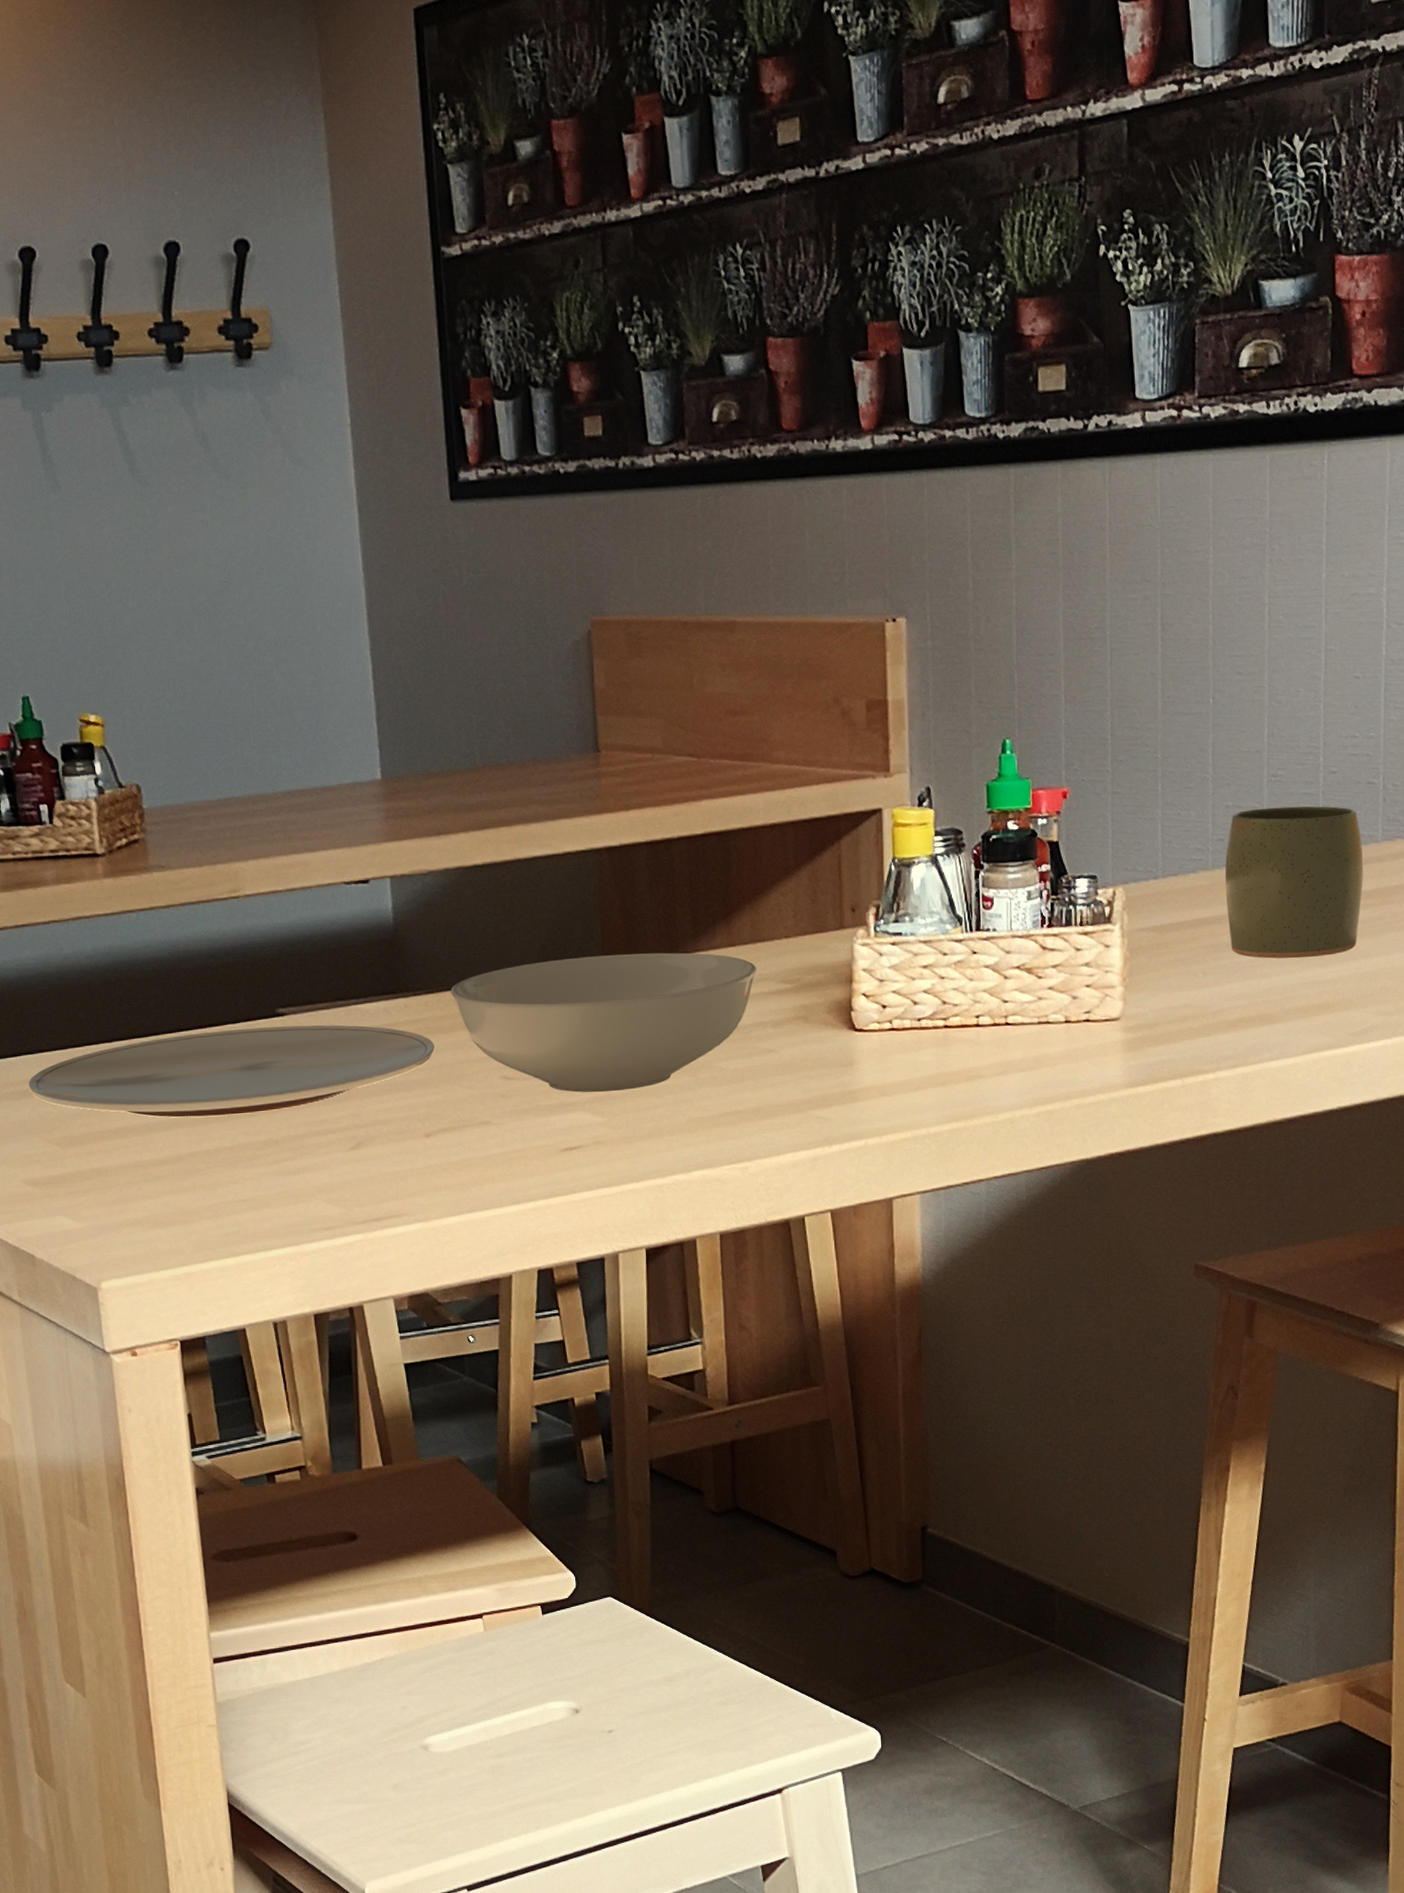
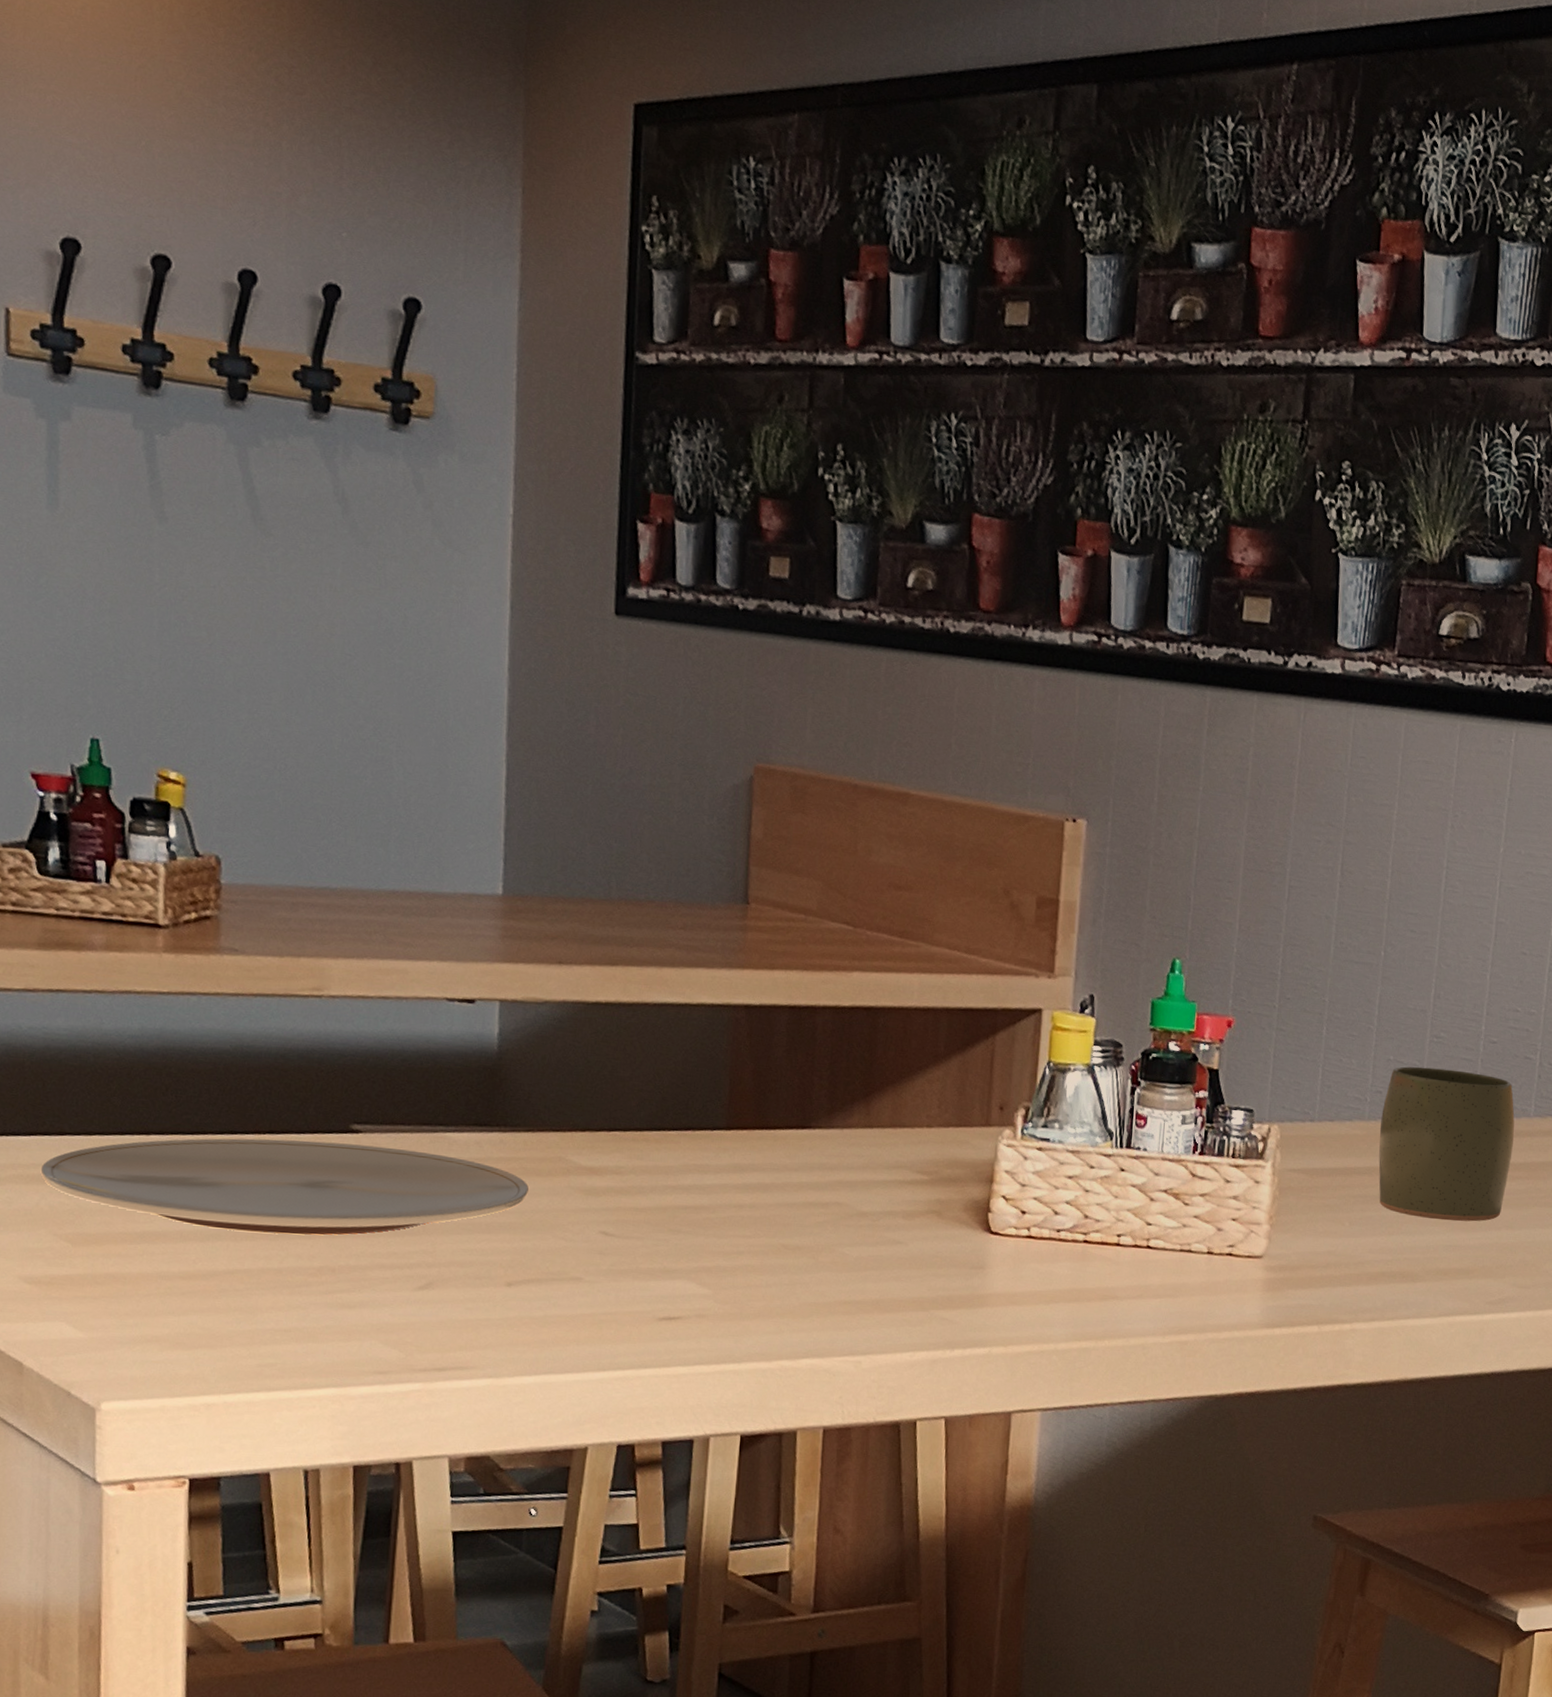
bowl: present [451,952,757,1093] -> none [554,1114,894,1264]

